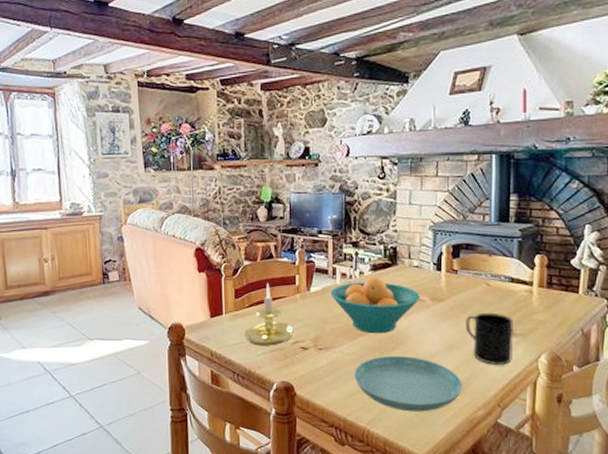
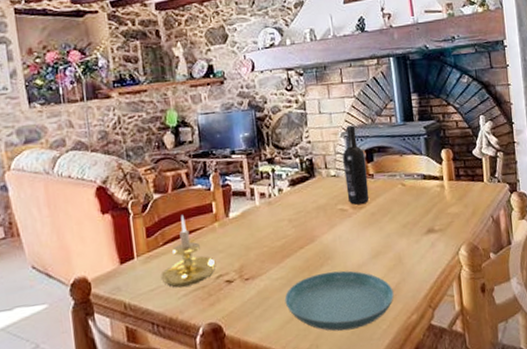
fruit bowl: present [330,278,421,334] -> none [250,193,342,254]
wine bottle: none [427,219,451,297] -> present [343,125,370,205]
mug: present [466,312,514,366] -> none [388,212,435,266]

